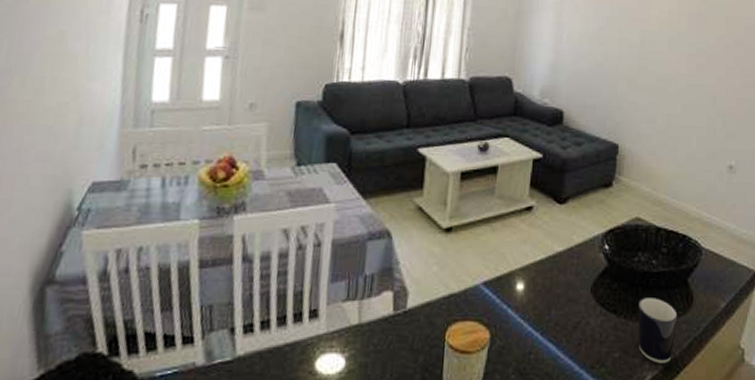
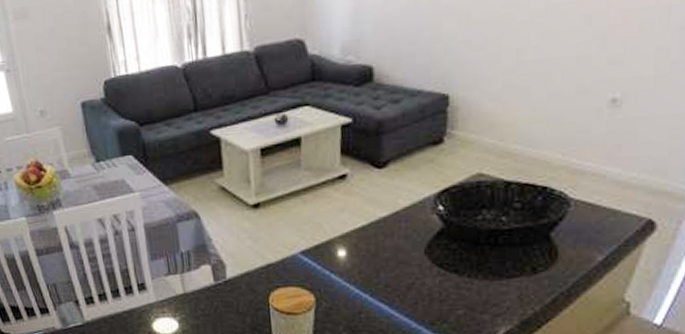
mug: present [638,297,678,364] -> none [485,255,537,319]

